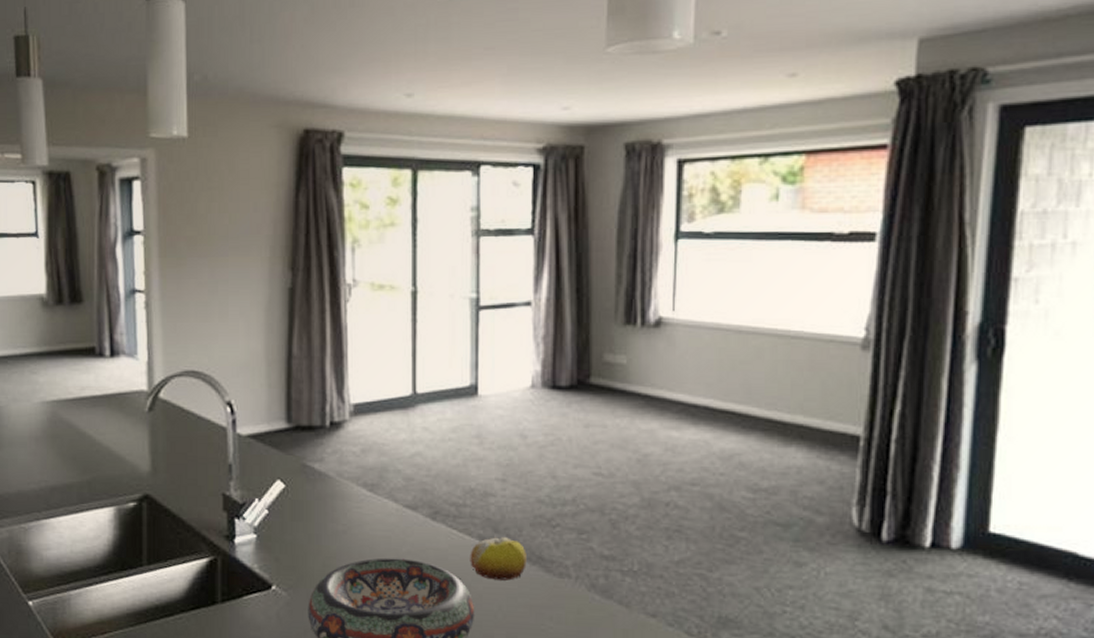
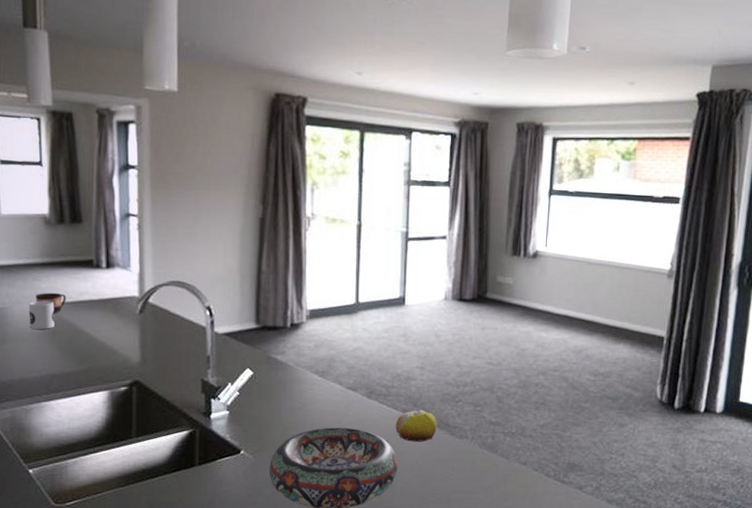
mug: none [26,397,54,433] -> present [29,300,55,330]
cup: none [33,387,66,412] -> present [36,292,66,313]

